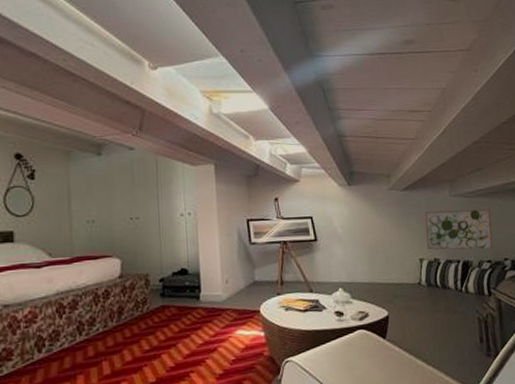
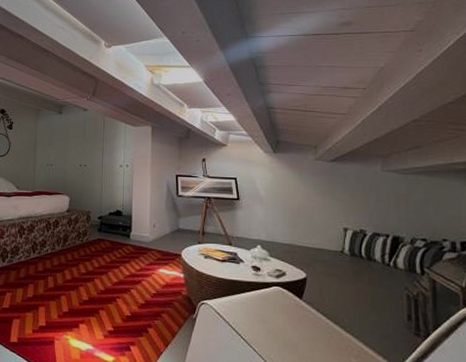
wall art: present [424,209,493,250] -> none [352,184,430,229]

